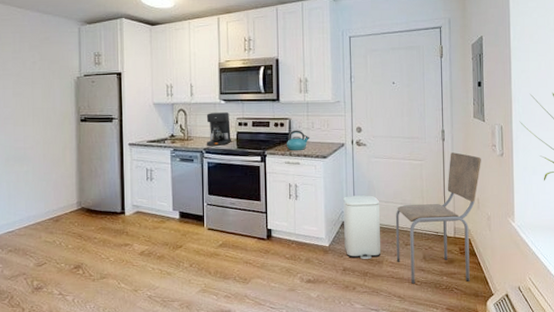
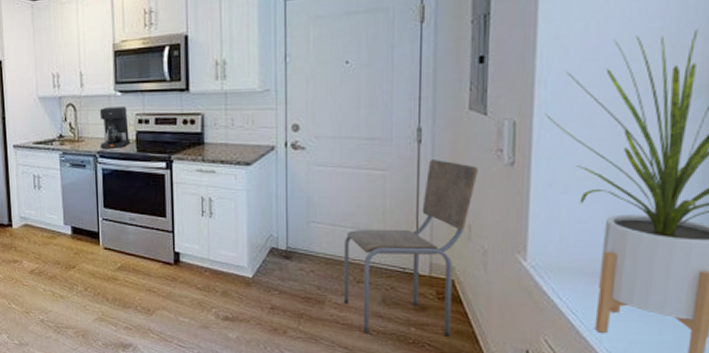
kettle: present [286,130,309,151] -> none [197,128,228,156]
pedal bin: present [343,195,381,259] -> none [272,215,323,297]

